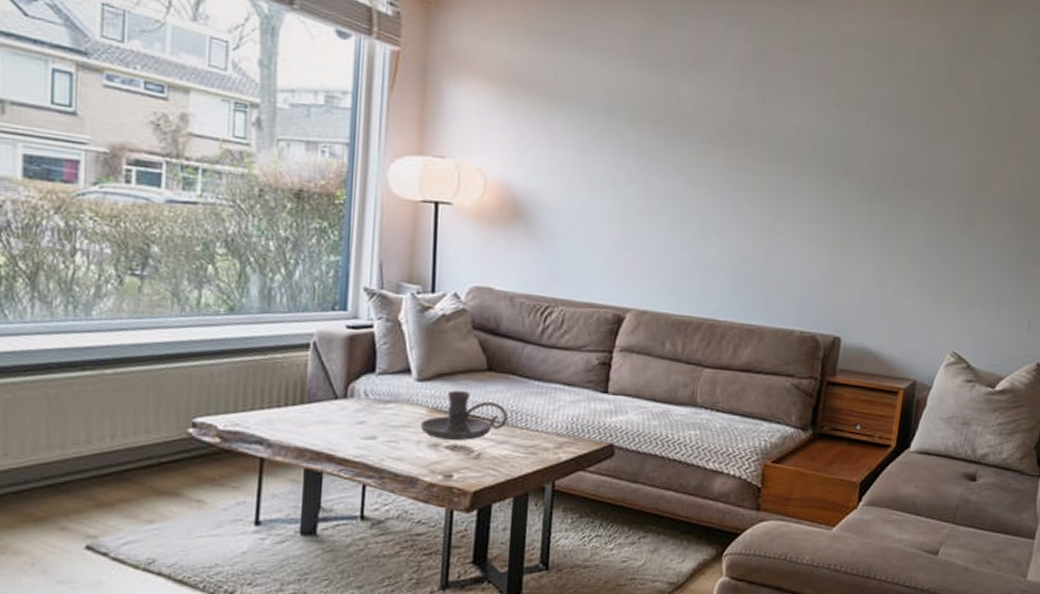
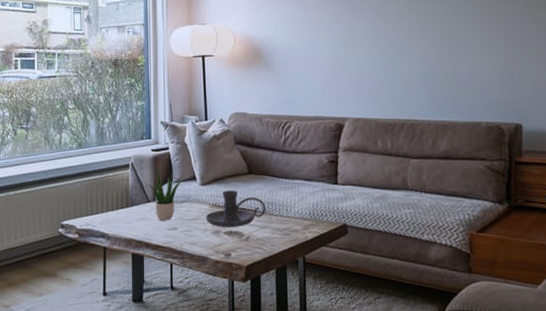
potted plant: none [338,350,395,426] -> present [149,166,185,221]

